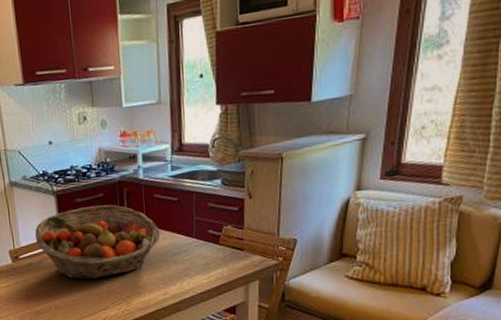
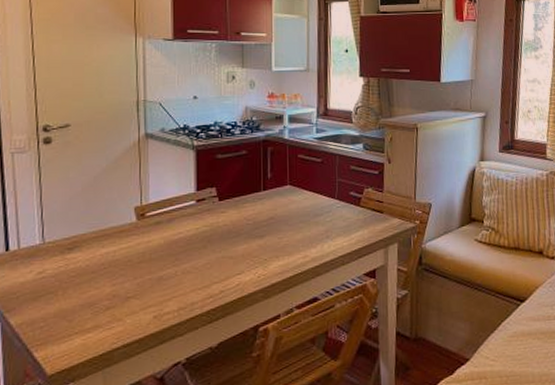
fruit basket: present [35,204,160,280] -> none [168,162,302,241]

